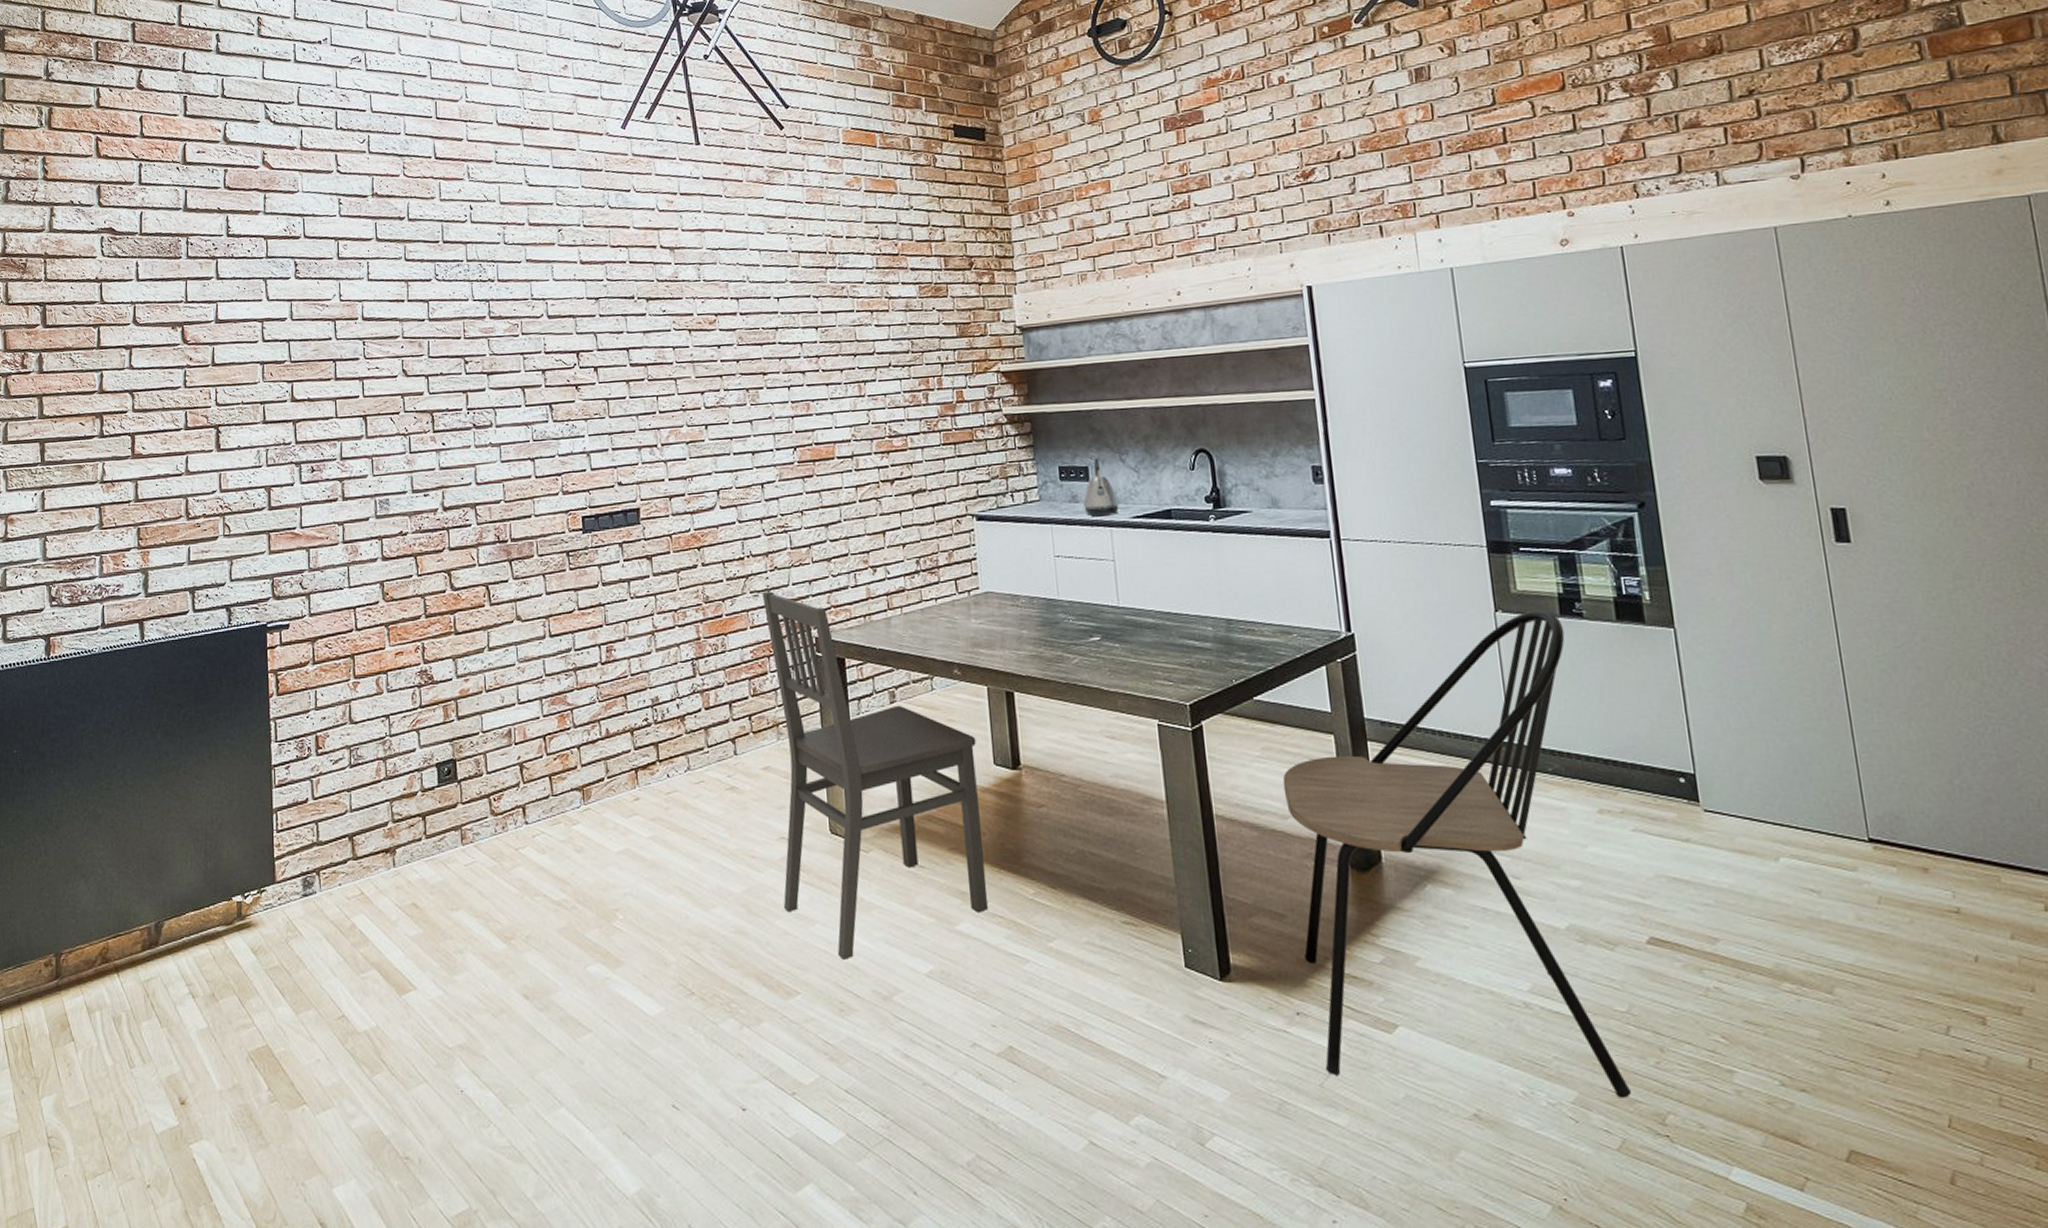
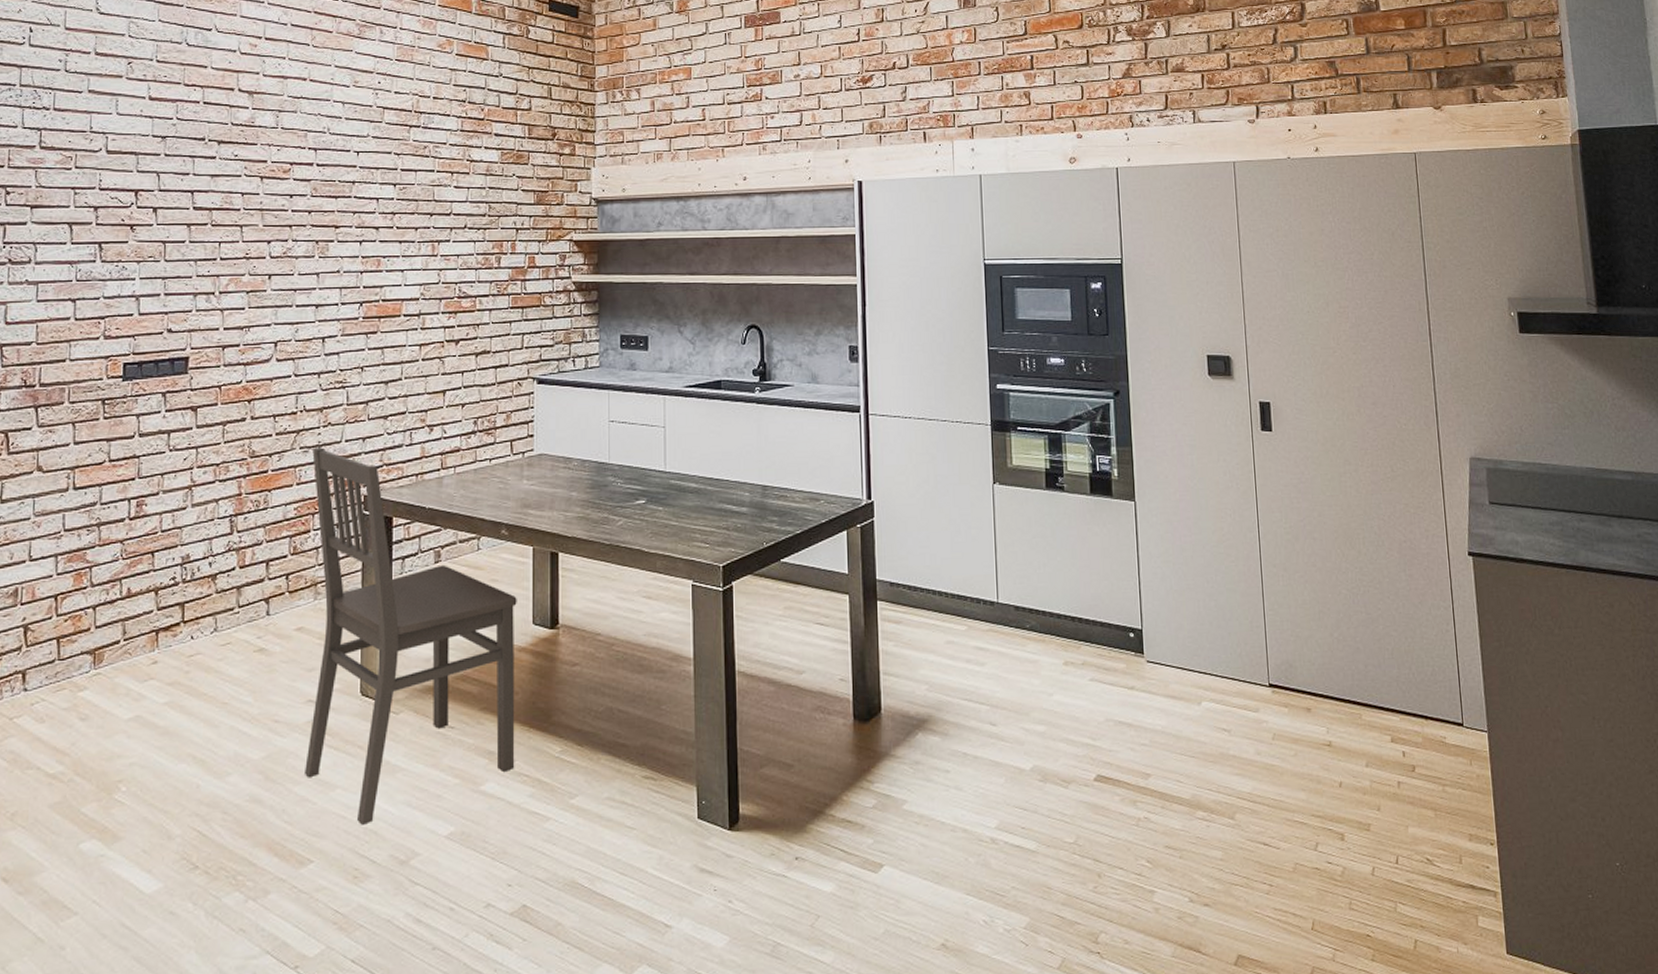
kettle: present [1082,458,1119,517] -> none [640,329,674,385]
dining chair: present [1282,609,1632,1098] -> none [800,483,1073,921]

